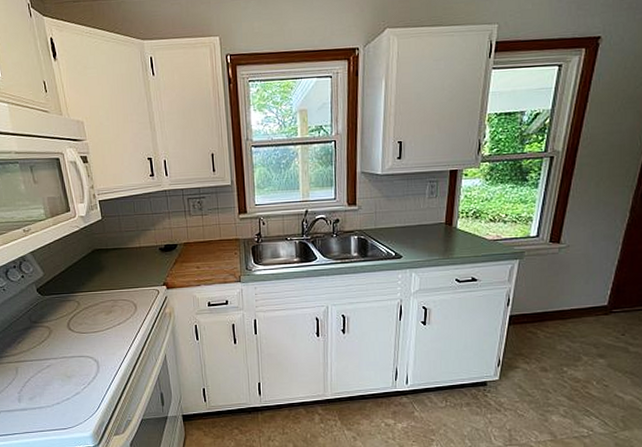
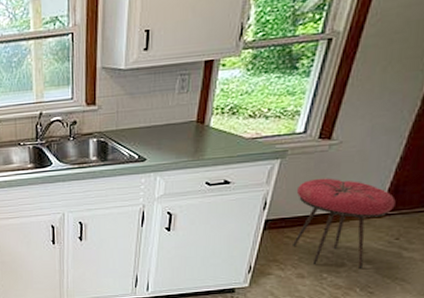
stool: none [534,277,618,362] -> present [293,178,396,268]

